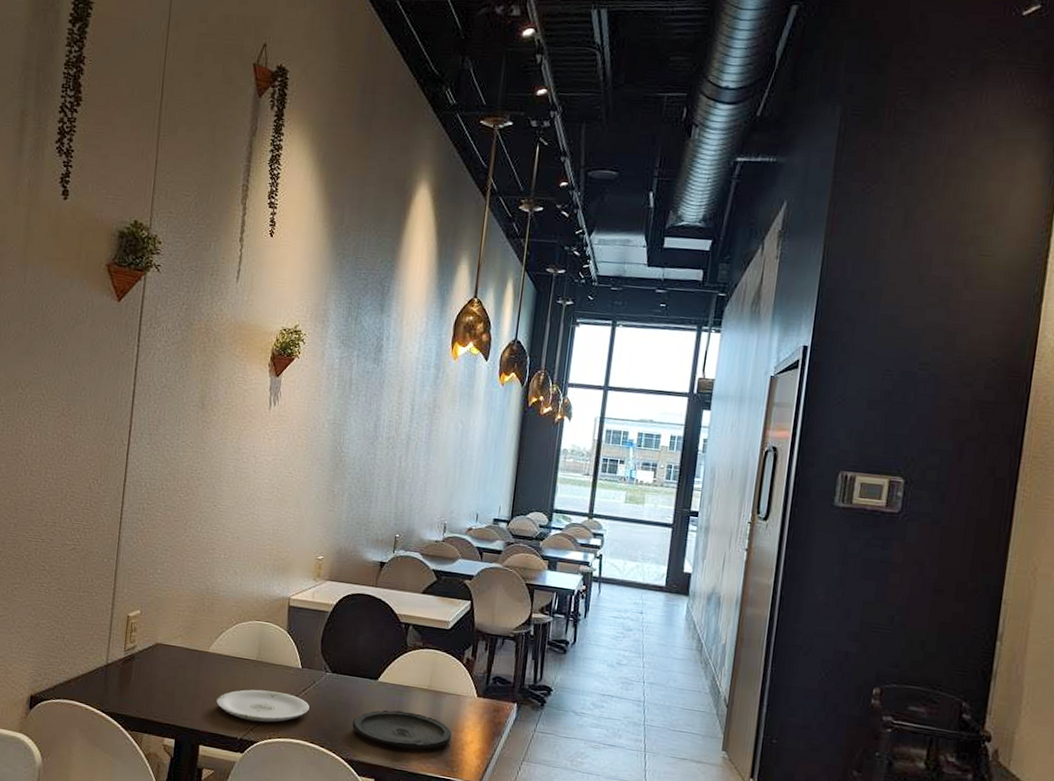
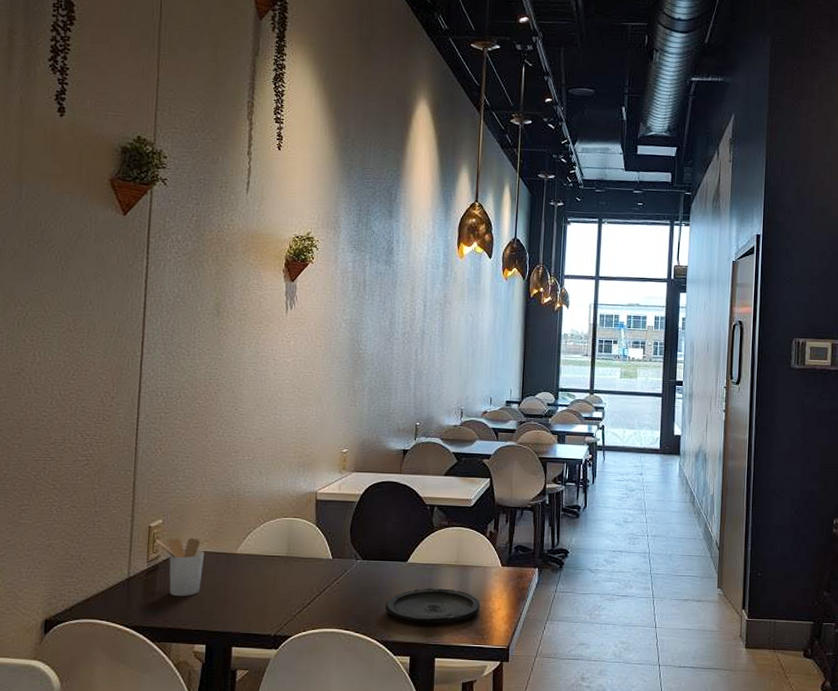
utensil holder: none [133,629,178,689] -> present [155,537,204,597]
plate: present [216,689,309,723] -> none [247,584,342,616]

